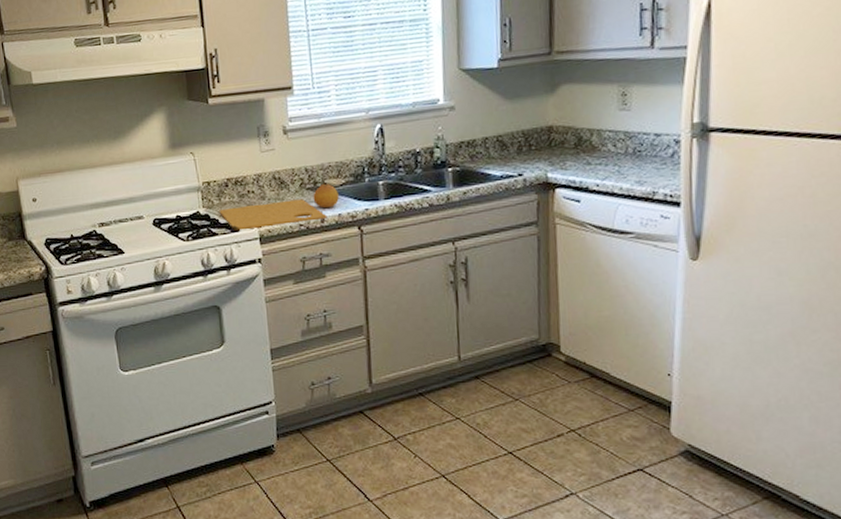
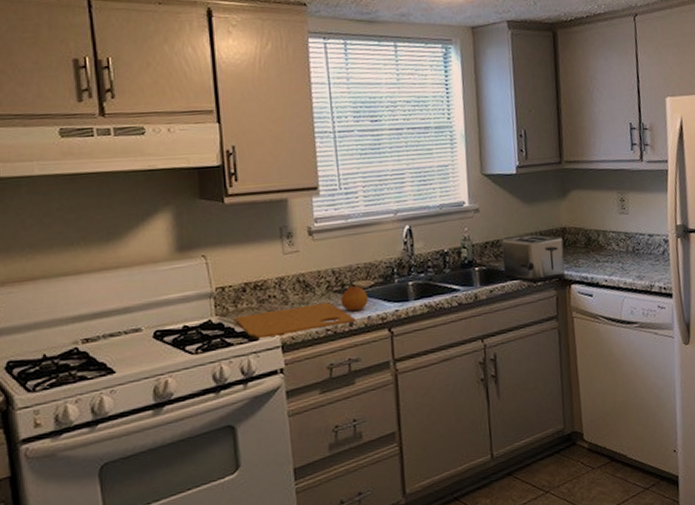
toaster: none [478,133,550,187] -> present [501,234,565,284]

